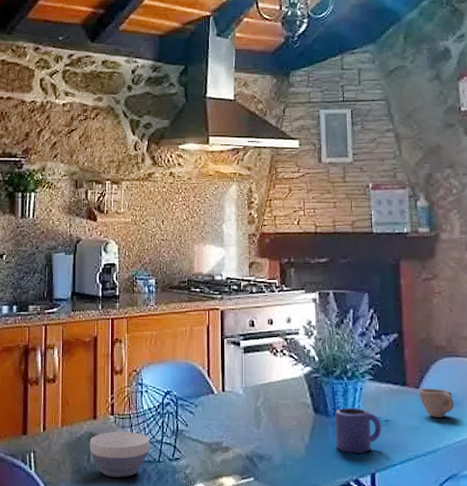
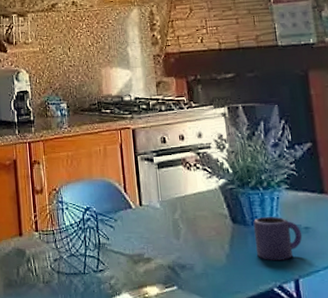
bowl: present [89,432,151,478] -> none [17,247,75,289]

